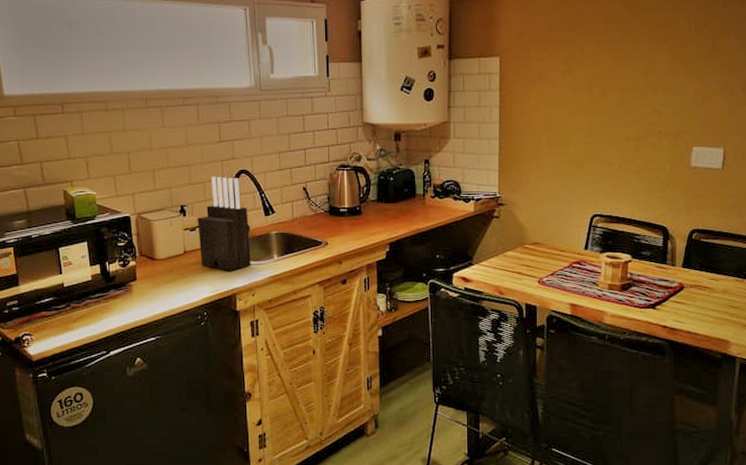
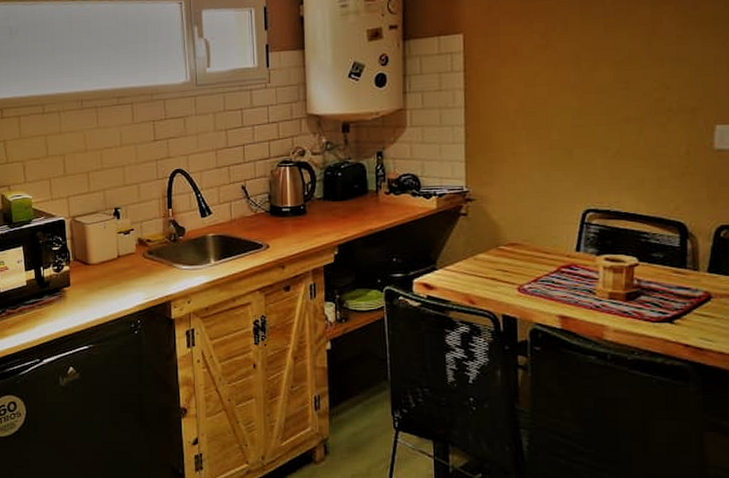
knife block: present [197,176,251,271] -> none [131,176,187,276]

